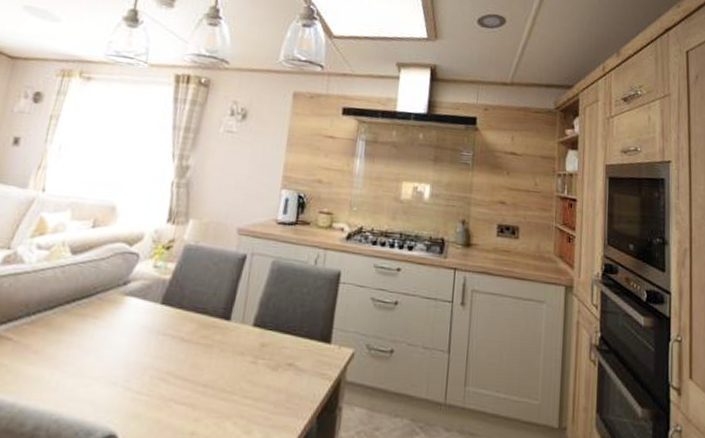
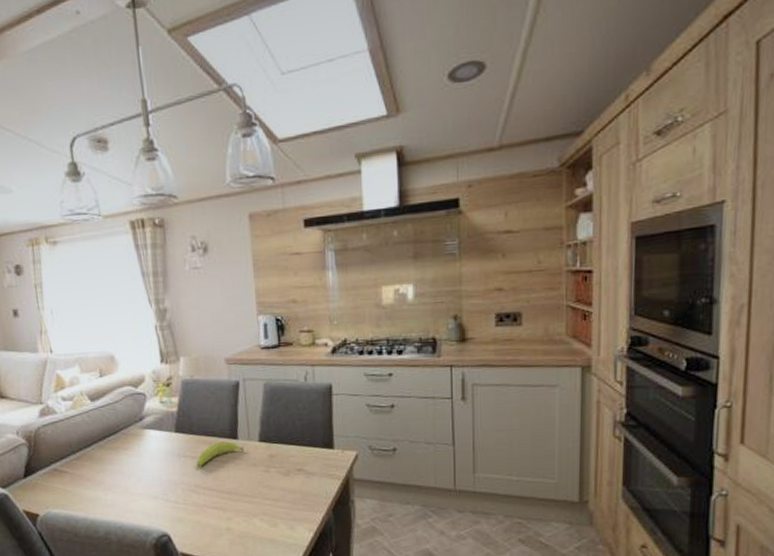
fruit: none [175,321,235,351] -> present [196,441,245,468]

